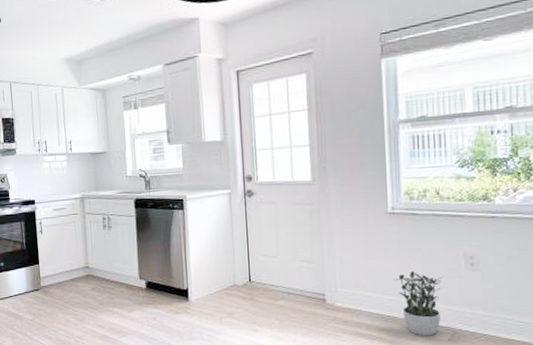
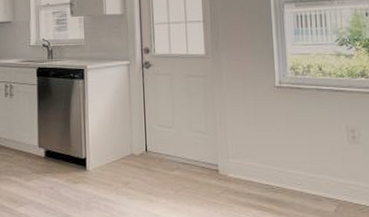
potted plant: present [394,270,442,336] -> none [282,142,326,208]

